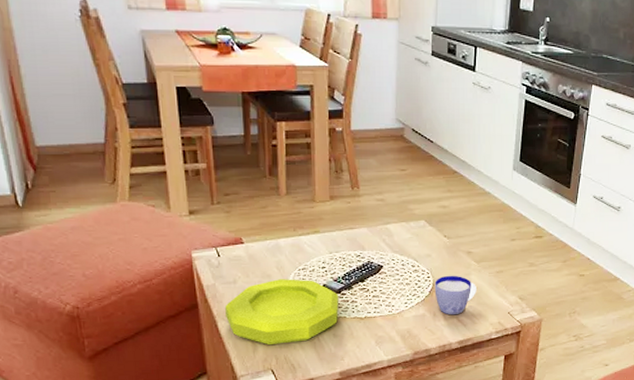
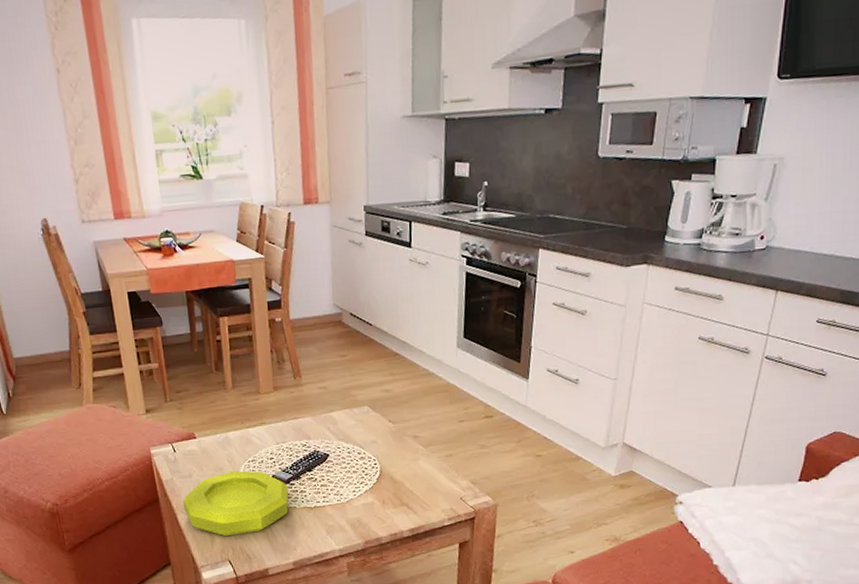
cup: present [434,275,476,315] -> none [381,461,426,503]

